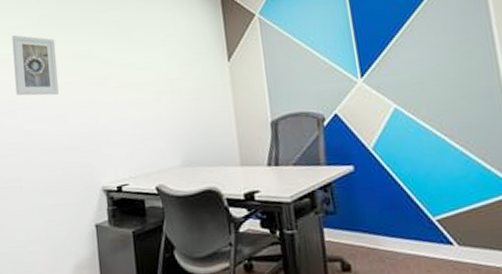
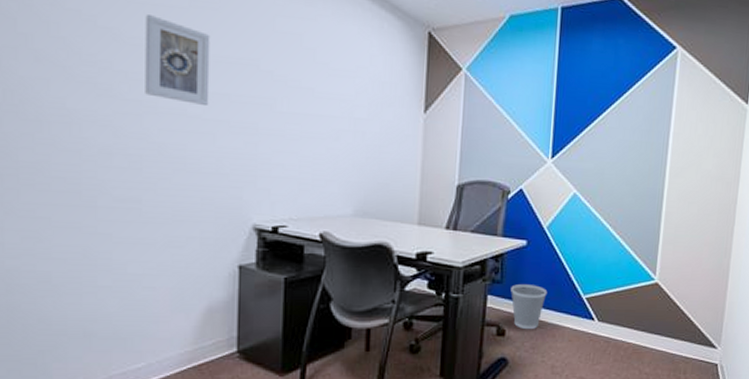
wastebasket: none [347,212,390,263] -> present [511,284,548,330]

